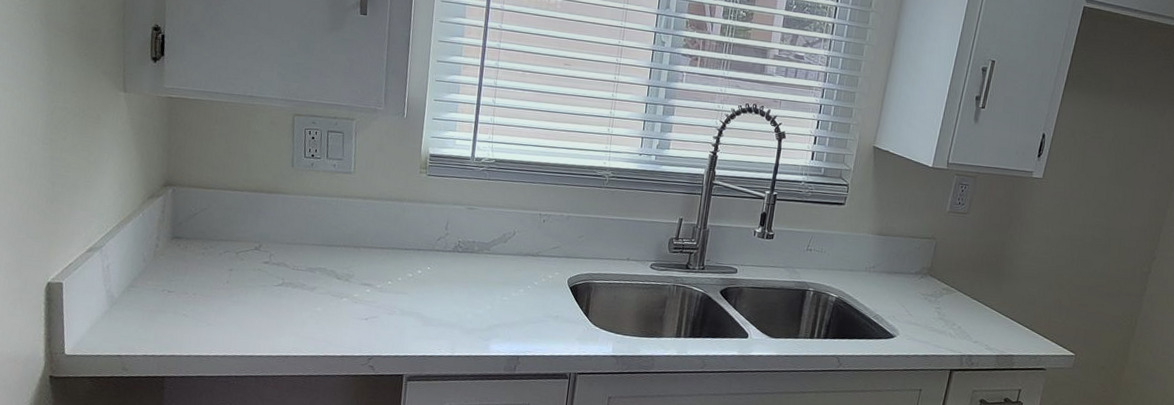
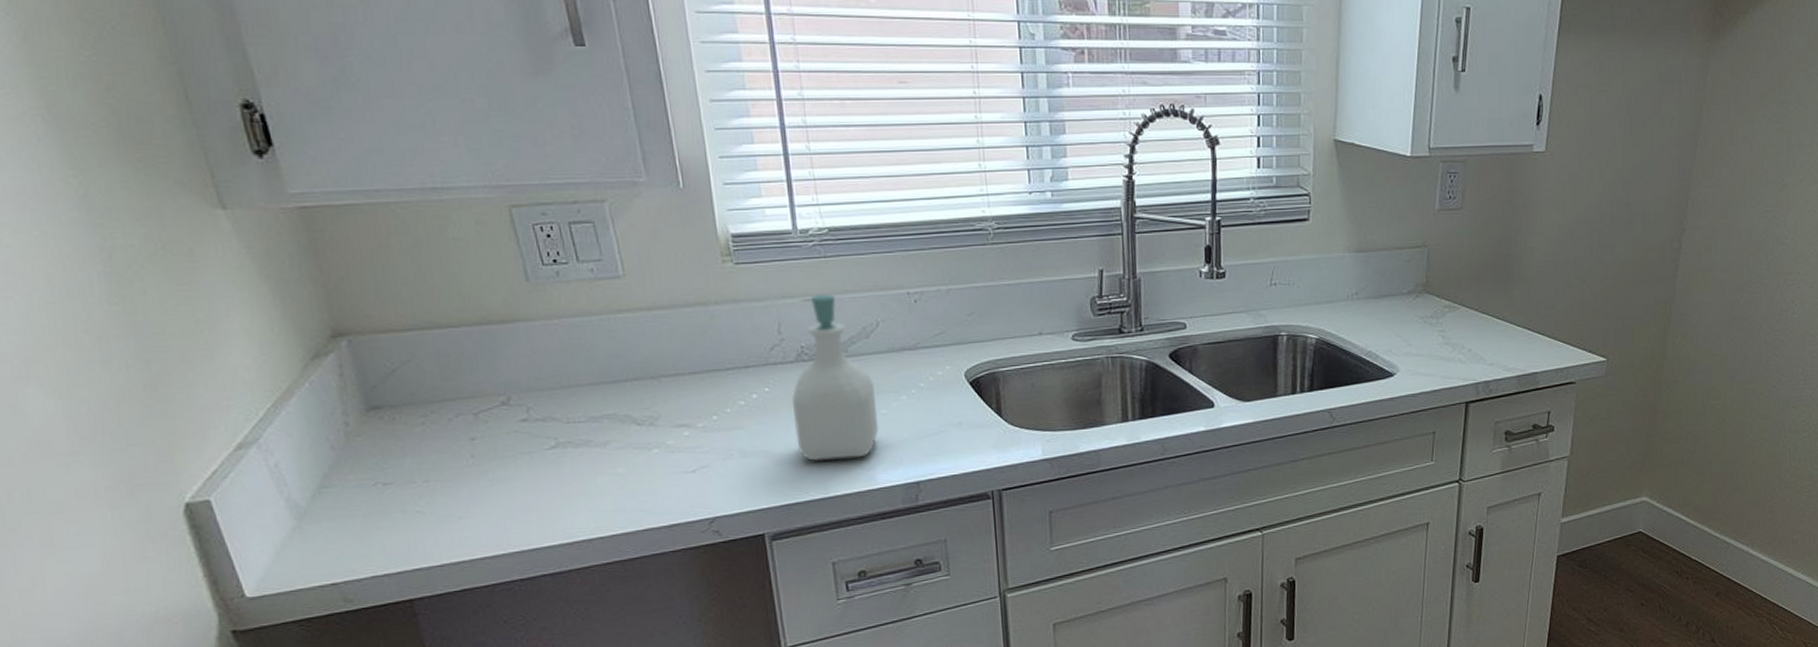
soap bottle: none [440,205,503,330] -> present [791,293,879,461]

